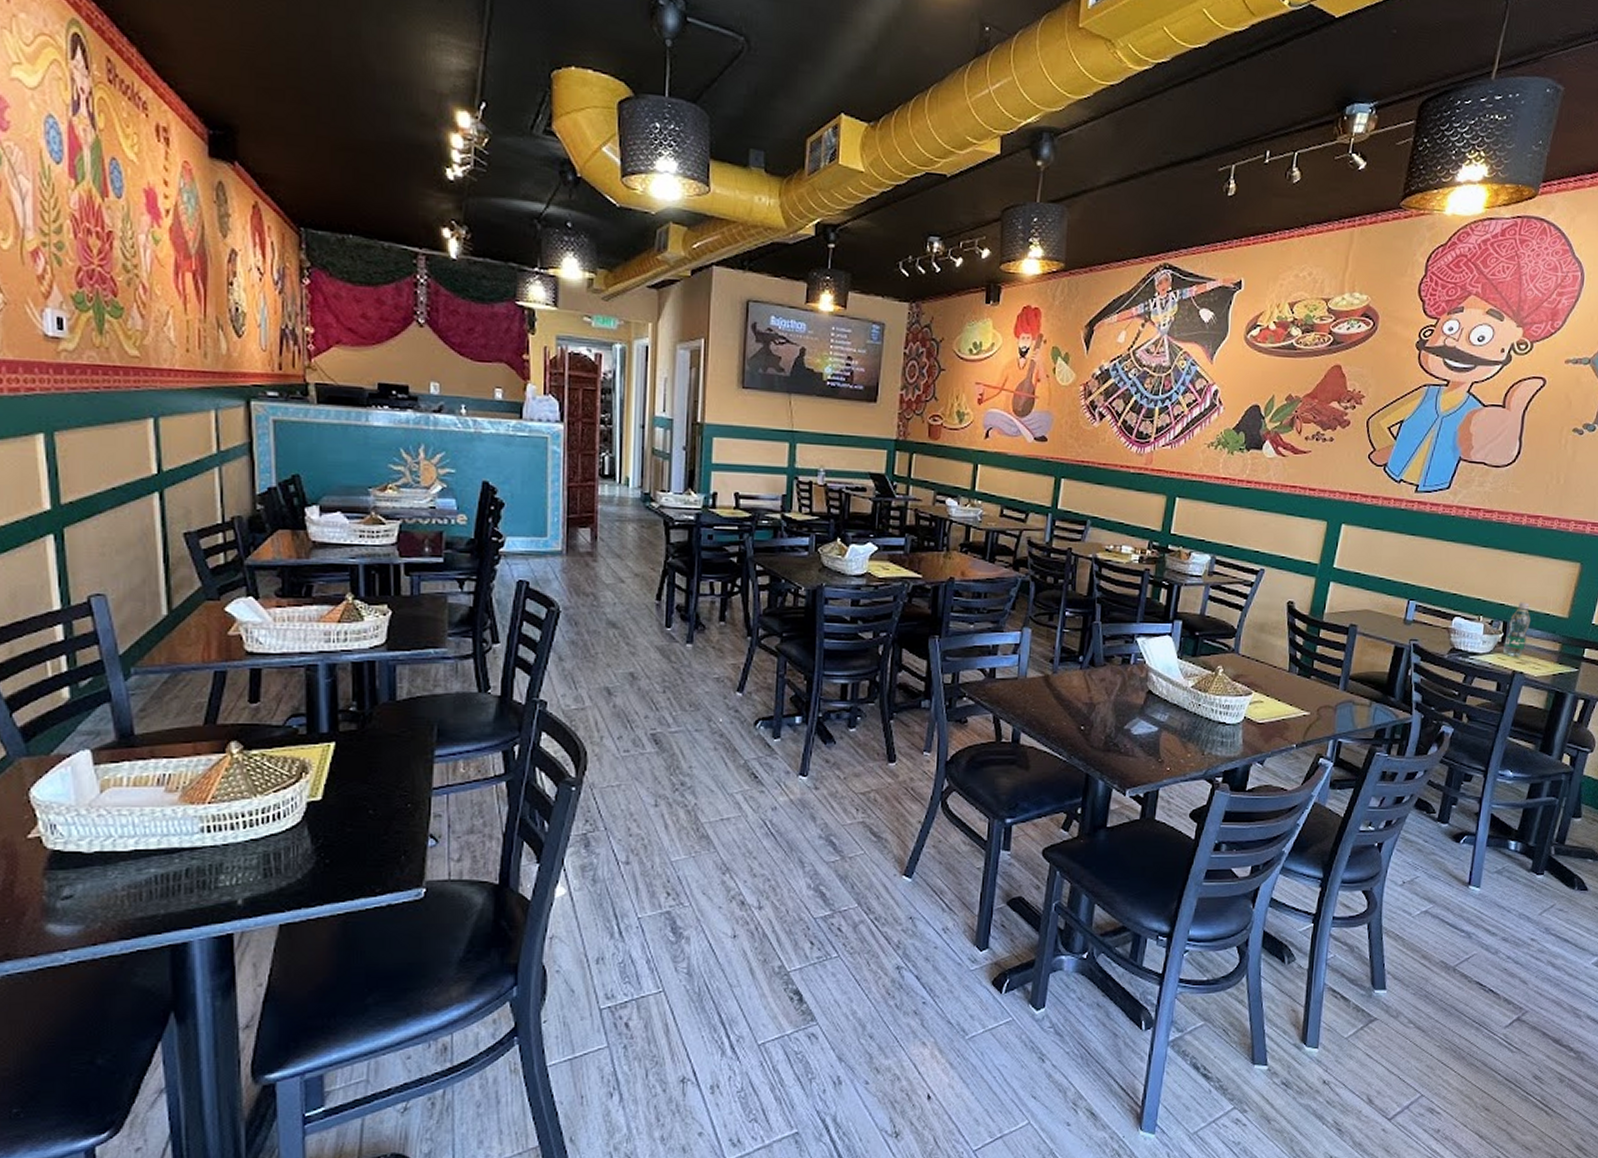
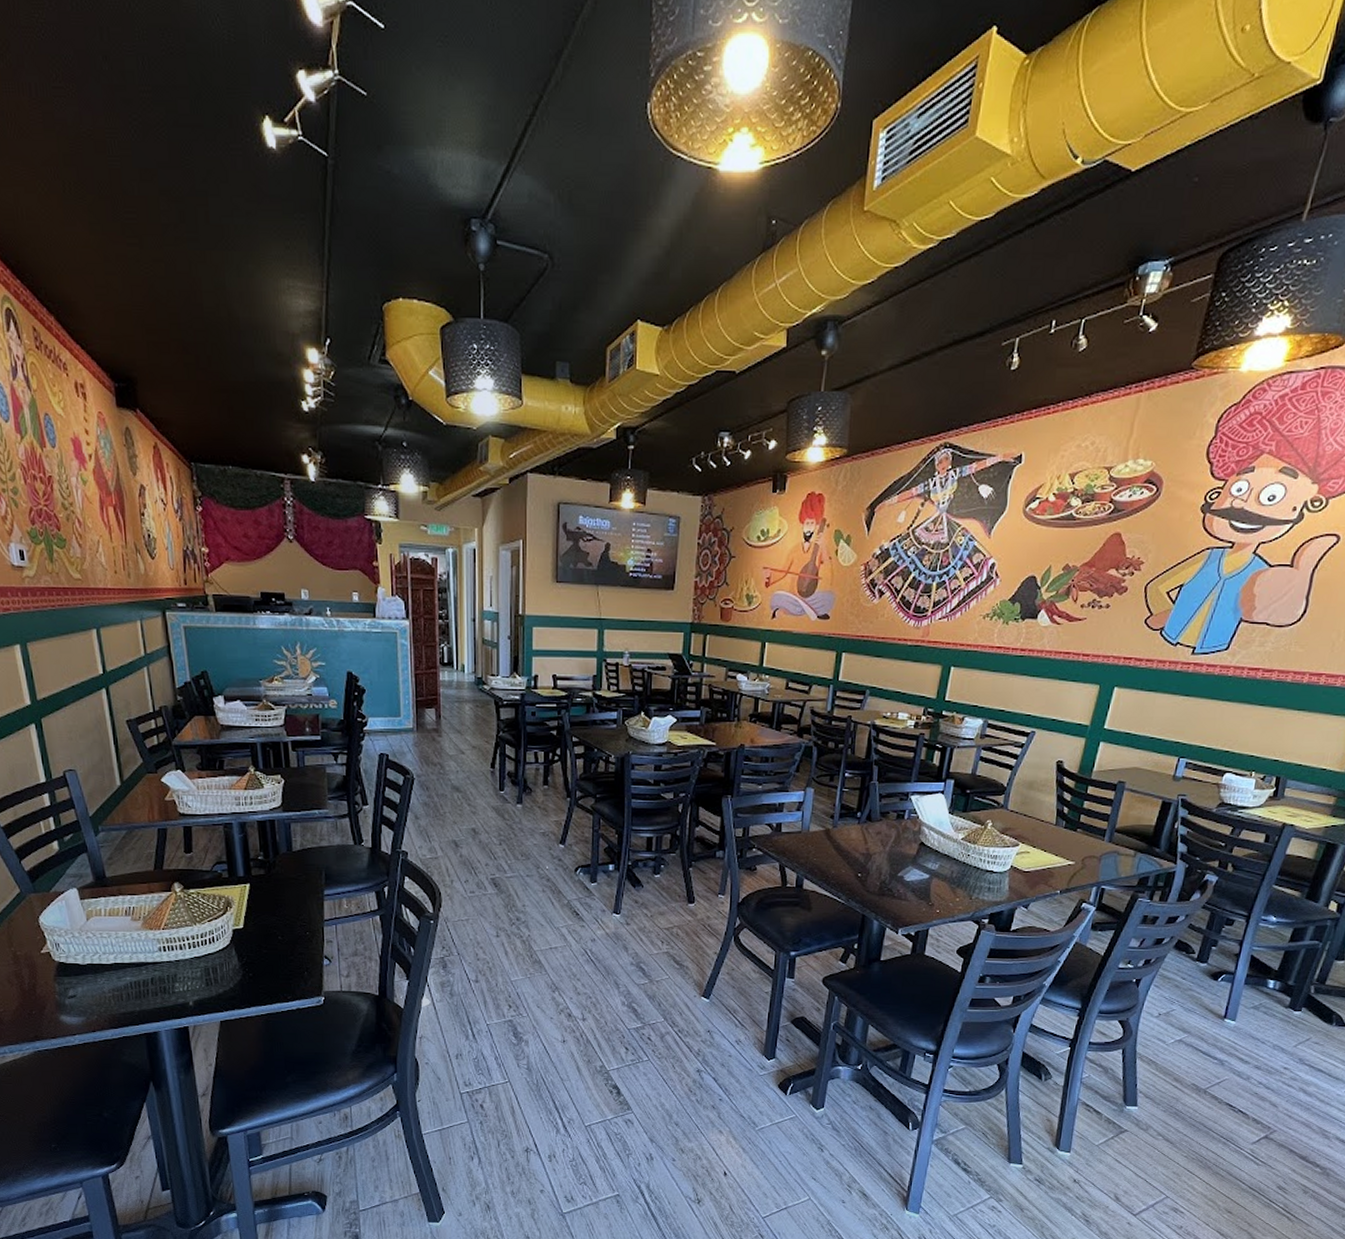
bottle: present [1503,601,1532,658] -> none [1274,757,1307,811]

